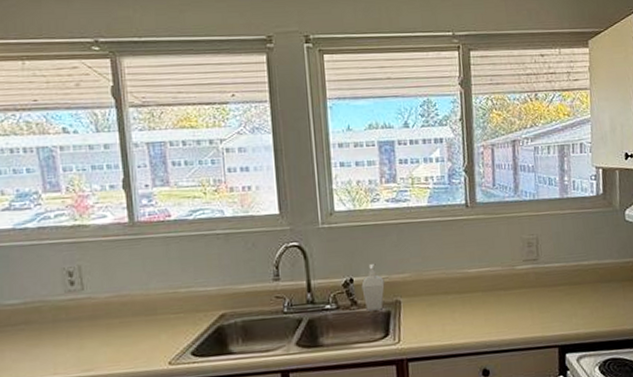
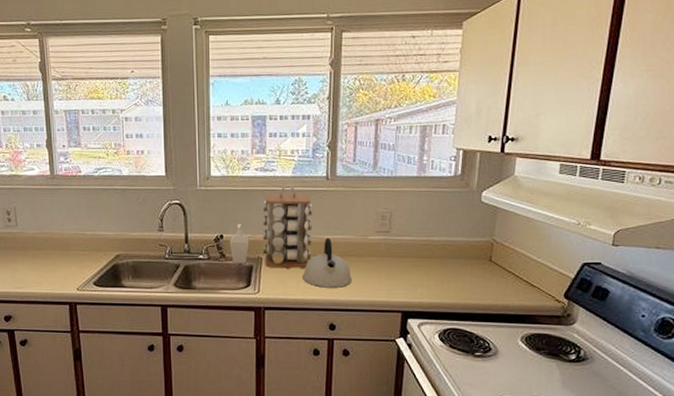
spice rack: none [398,216,457,312] -> present [263,185,313,268]
kettle: none [448,271,502,329] -> present [303,237,351,288]

